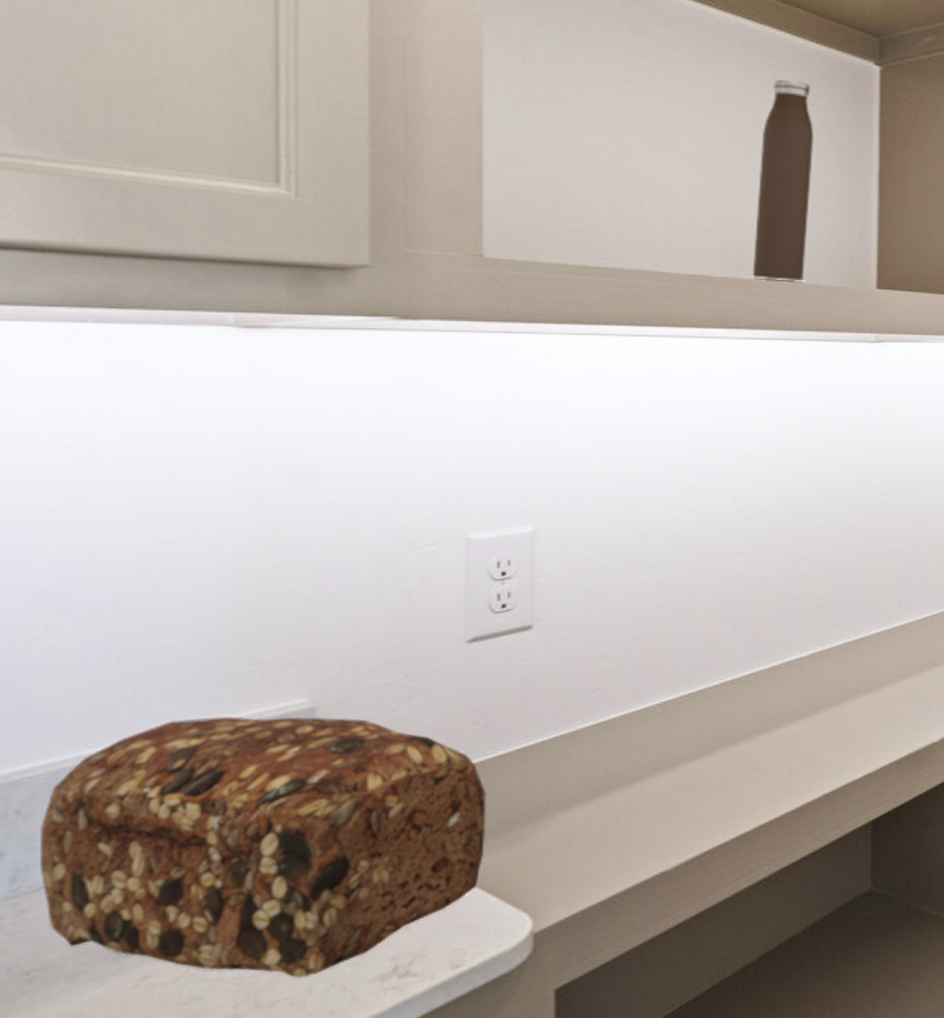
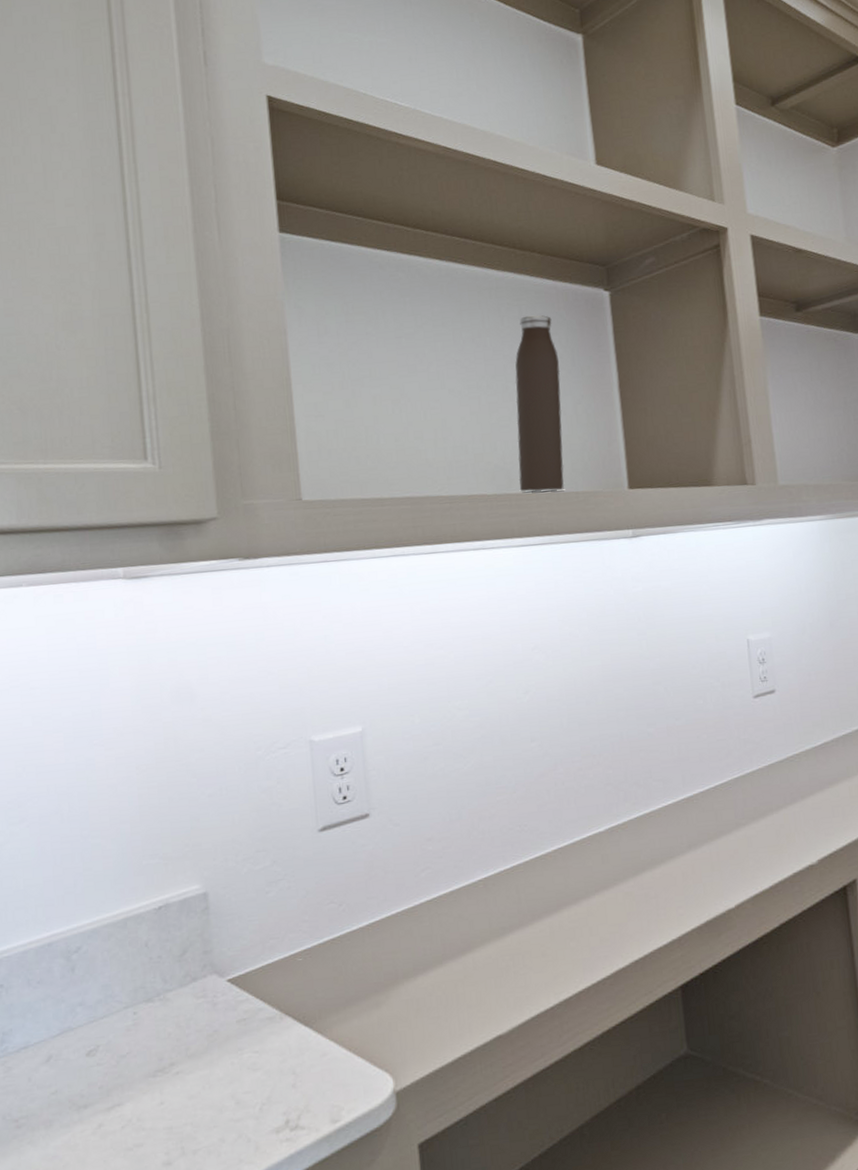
bread loaf: present [39,716,487,978] -> none [18,901,349,1129]

